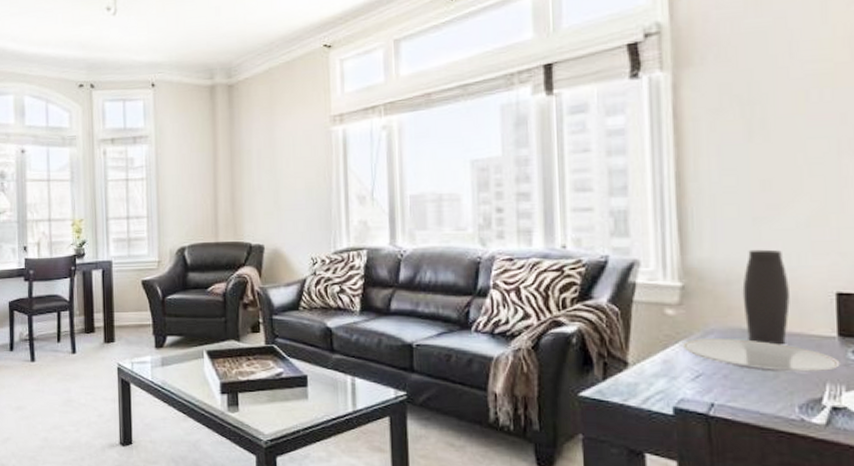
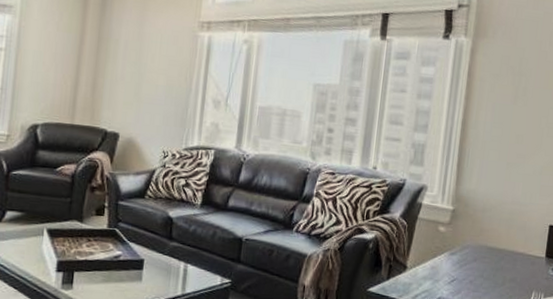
plate: present [682,337,840,372] -> none [446,251,544,283]
vase: present [742,249,790,345] -> none [490,187,522,261]

